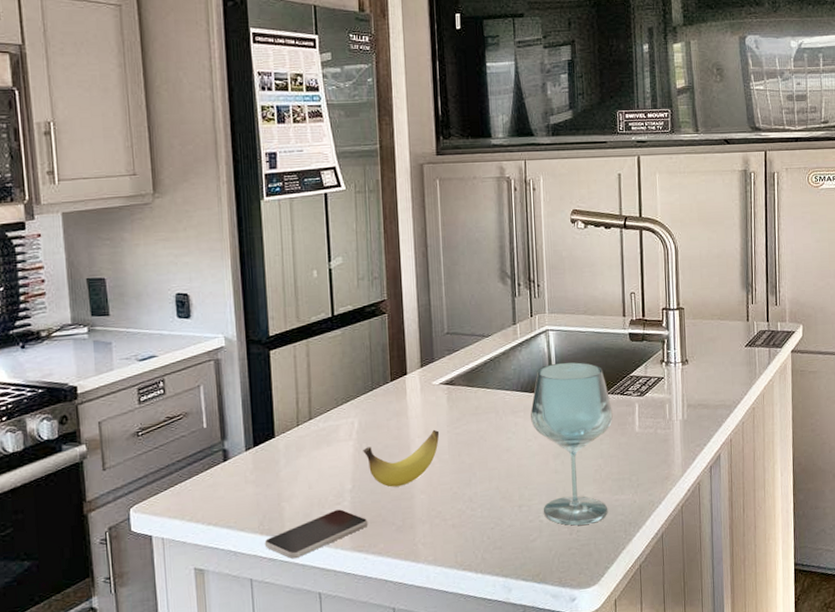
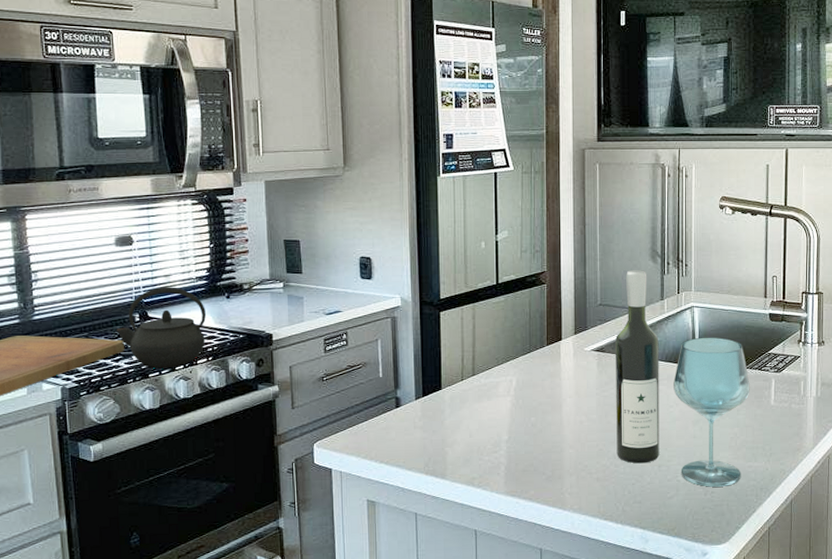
mobile phone: present [264,509,368,559] -> none [429,457,521,499]
banana: present [363,429,440,488] -> none [519,391,589,441]
bottle: none [466,293,520,506] -> present [615,270,660,464]

